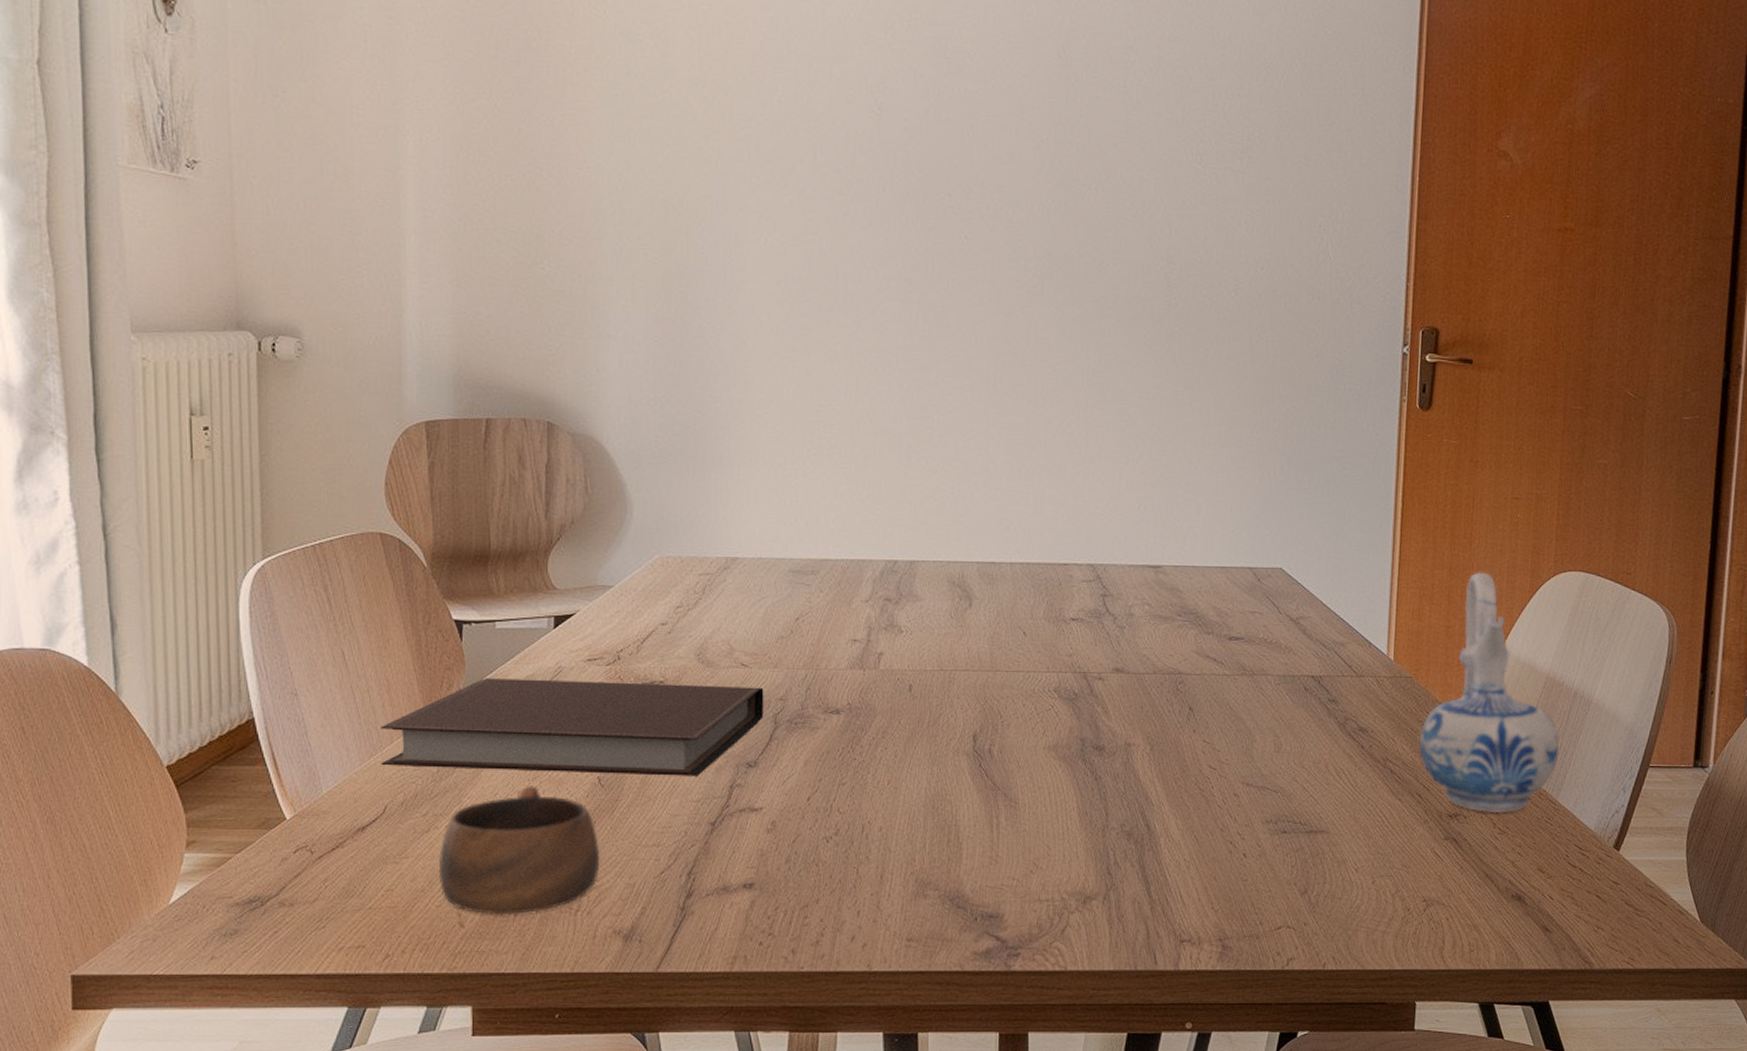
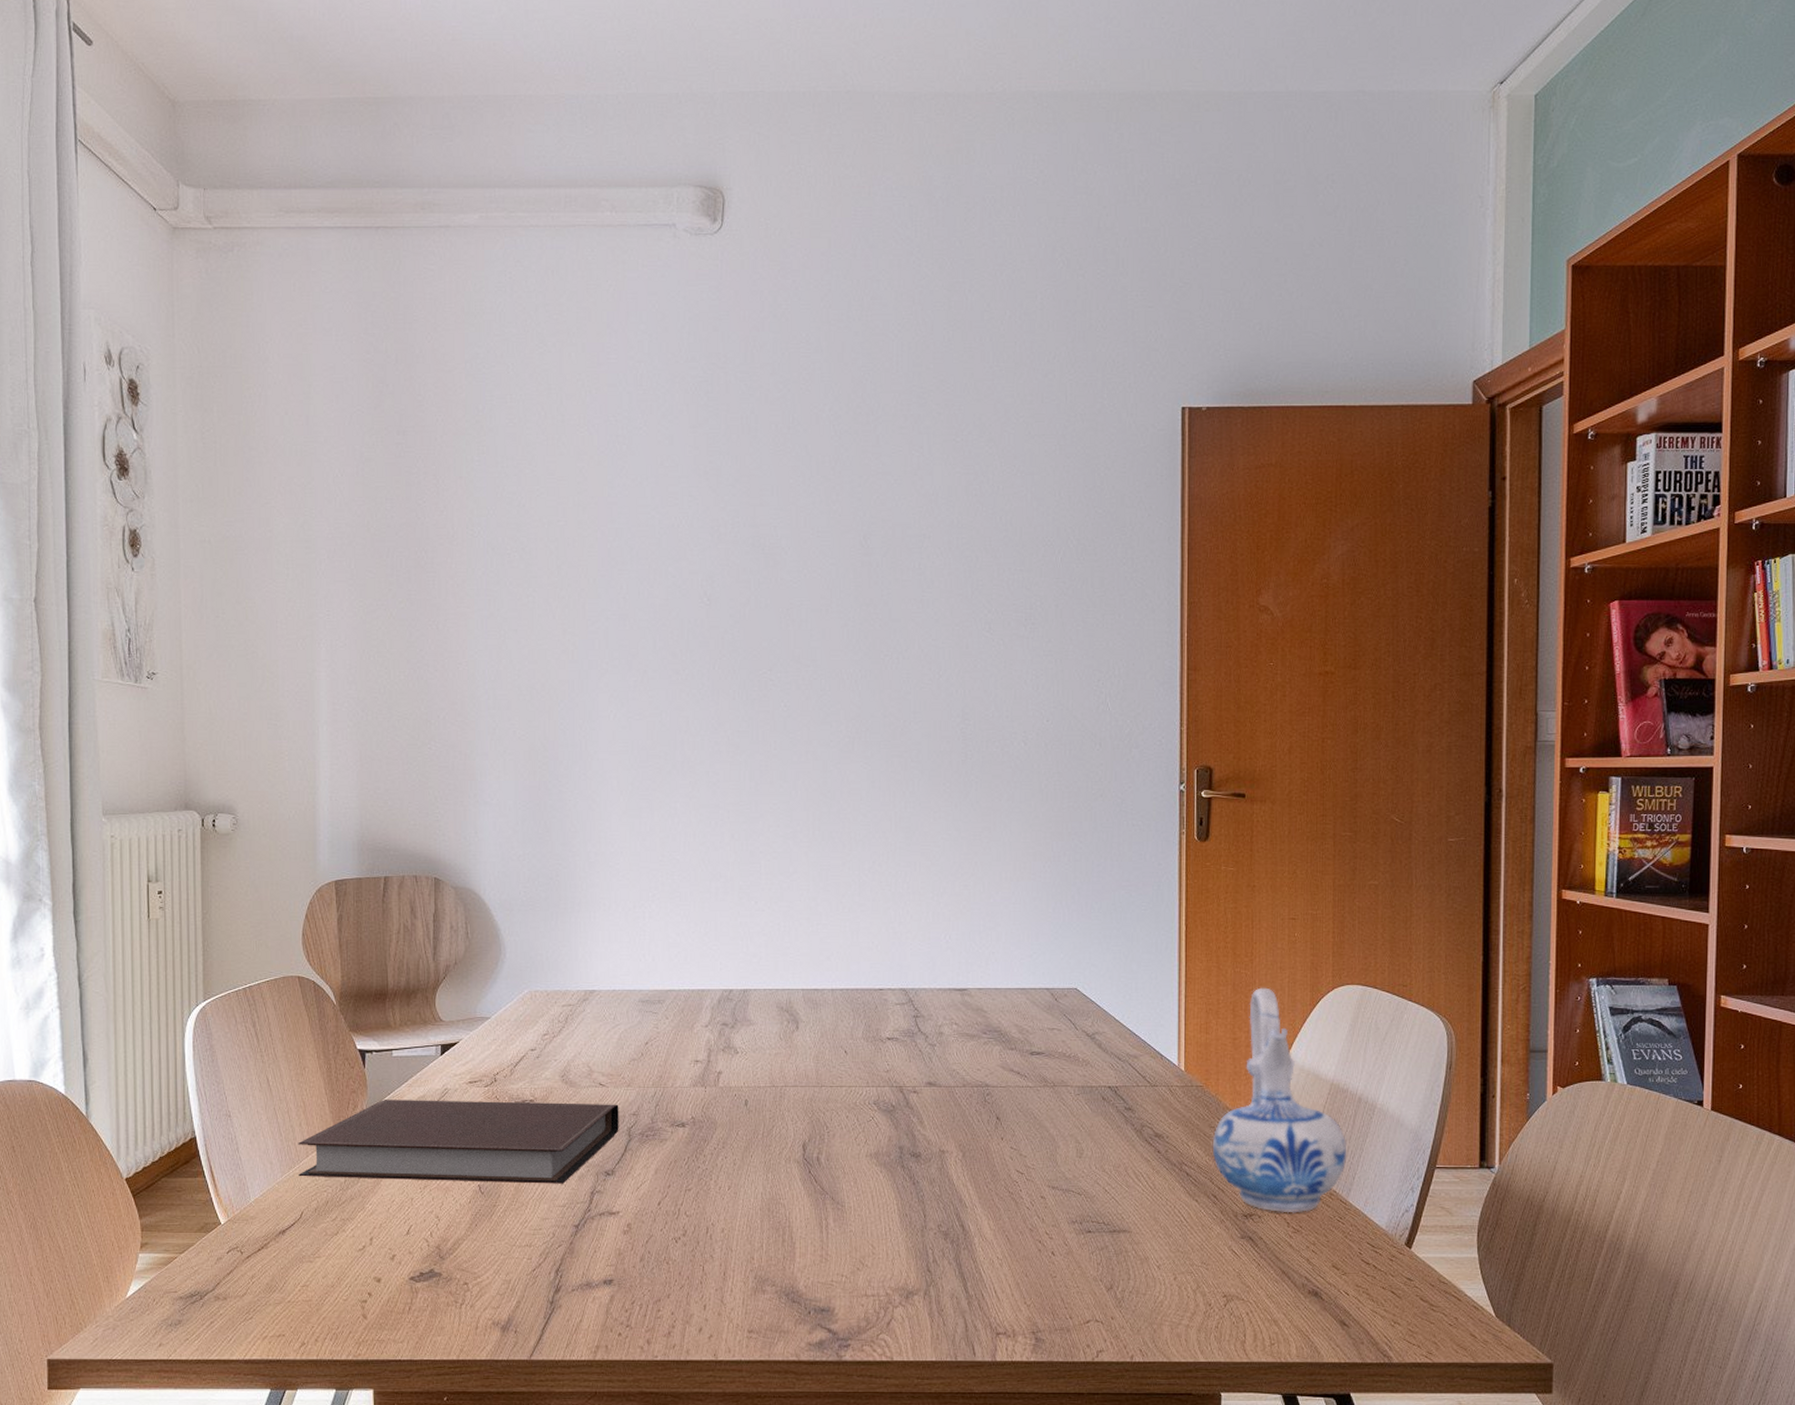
cup: present [438,784,600,915] -> none [345,1192,481,1308]

